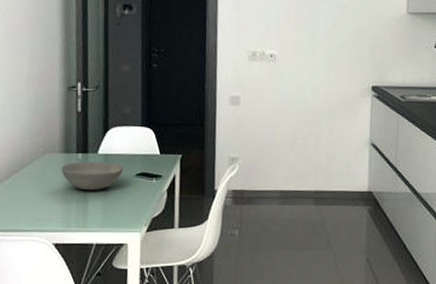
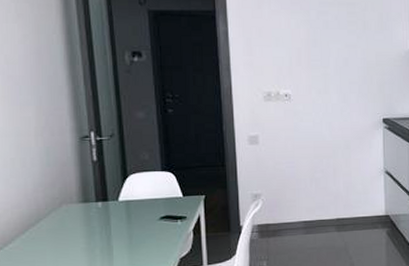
bowl: present [61,161,124,190] -> none [81,208,147,237]

